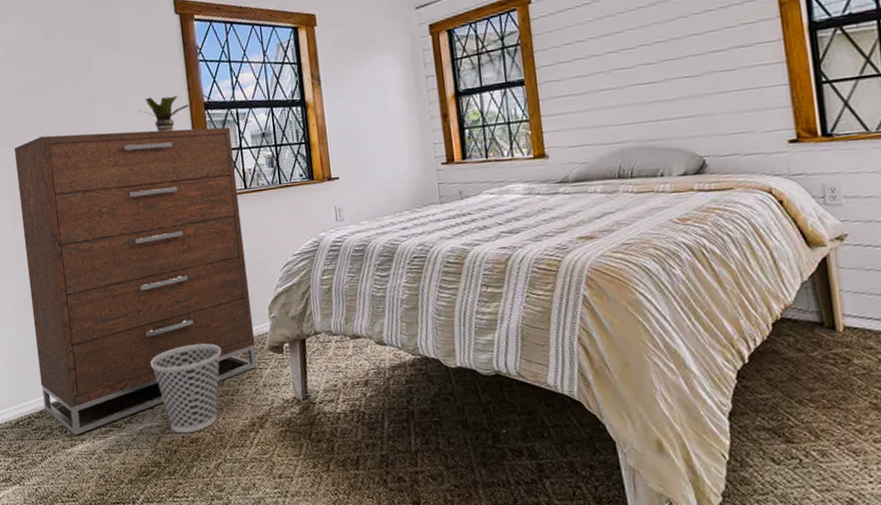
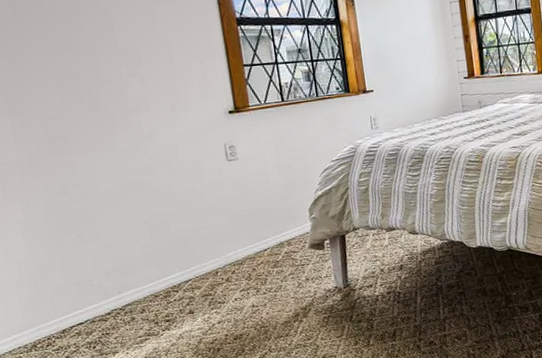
dresser: present [14,127,257,436] -> none [10,42,299,350]
potted plant: present [138,95,190,132] -> none [163,10,221,46]
wastebasket: present [151,343,222,434] -> none [188,247,263,333]

